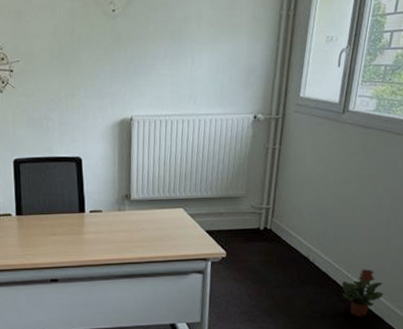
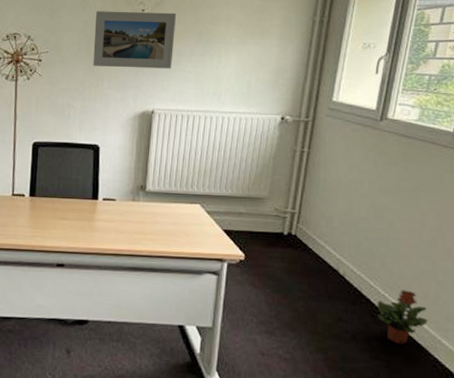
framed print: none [65,12,148,74] -> present [93,11,177,69]

